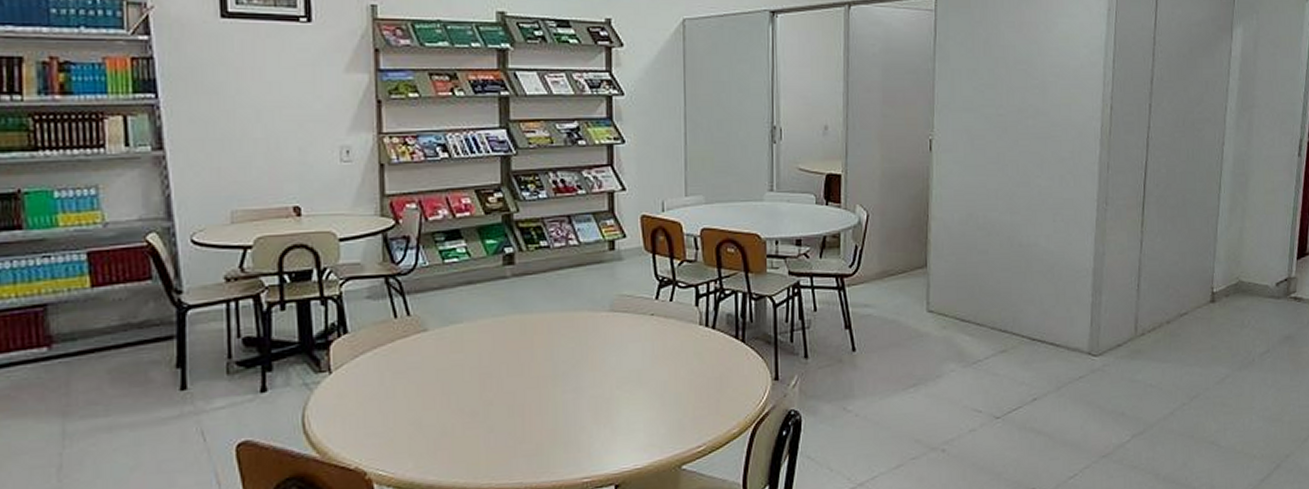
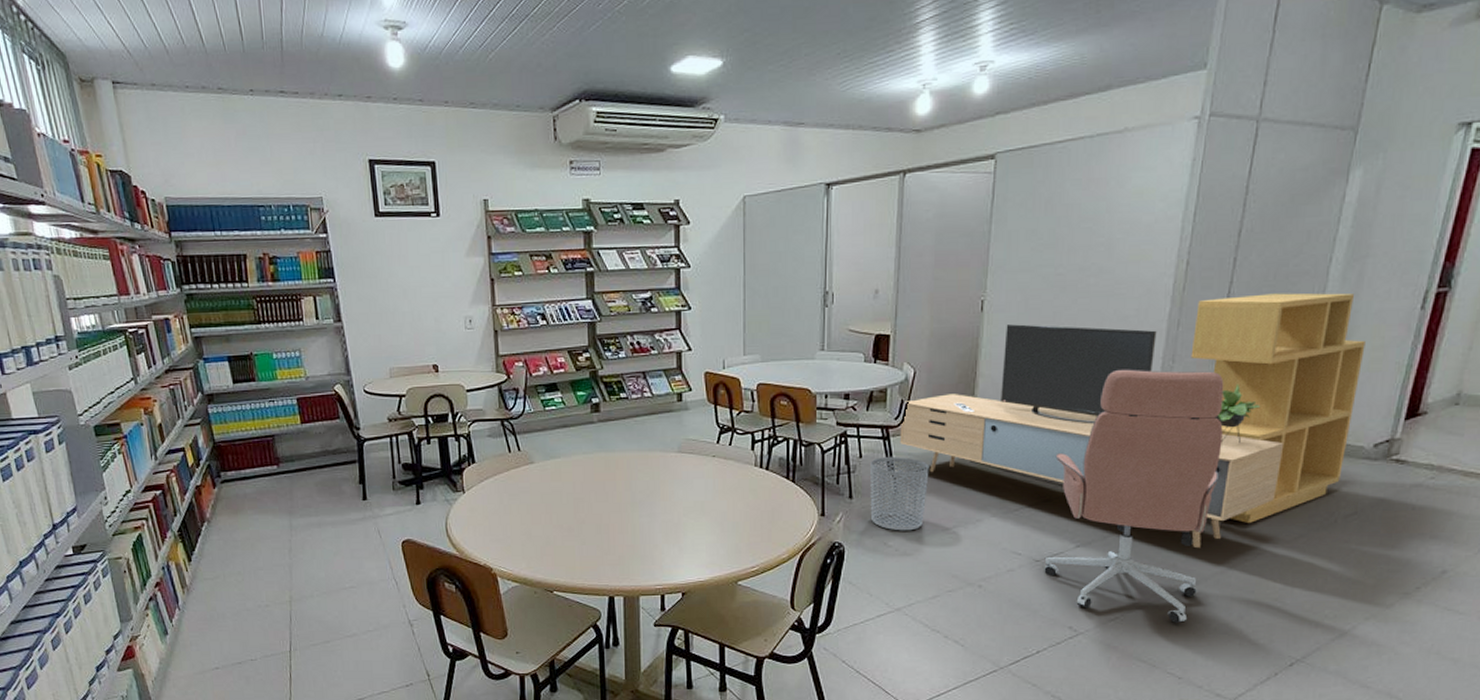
waste bin: none [826,309,887,393] -> present [870,457,929,531]
media console: none [855,165,1205,395] -> present [899,324,1283,549]
office chair: none [1004,211,1154,475] -> present [1044,369,1224,623]
shelving unit: none [1121,139,1260,366] -> present [1190,293,1366,523]

